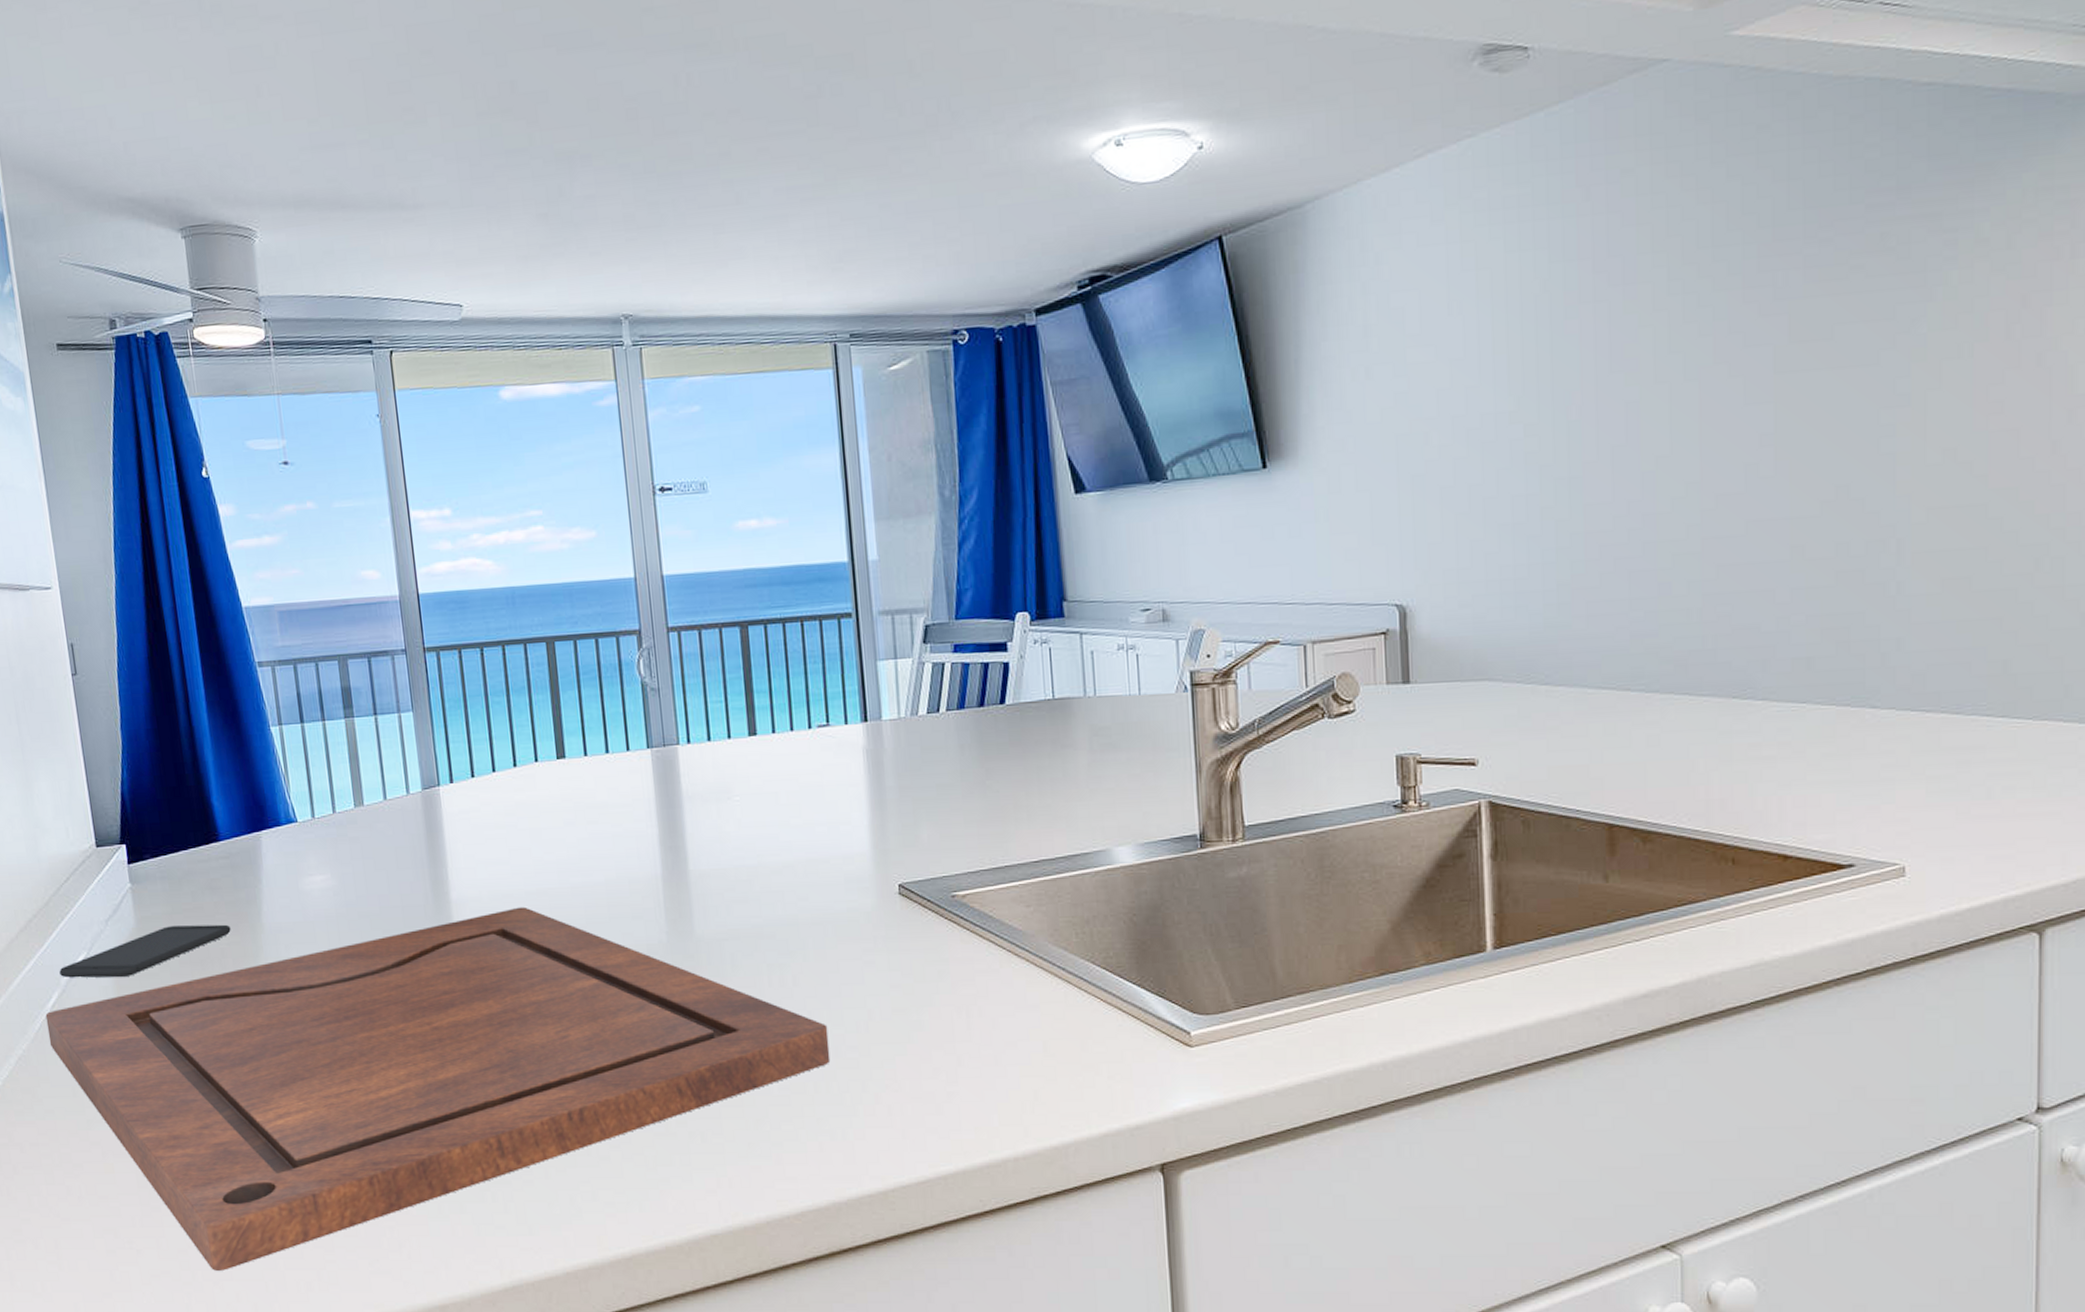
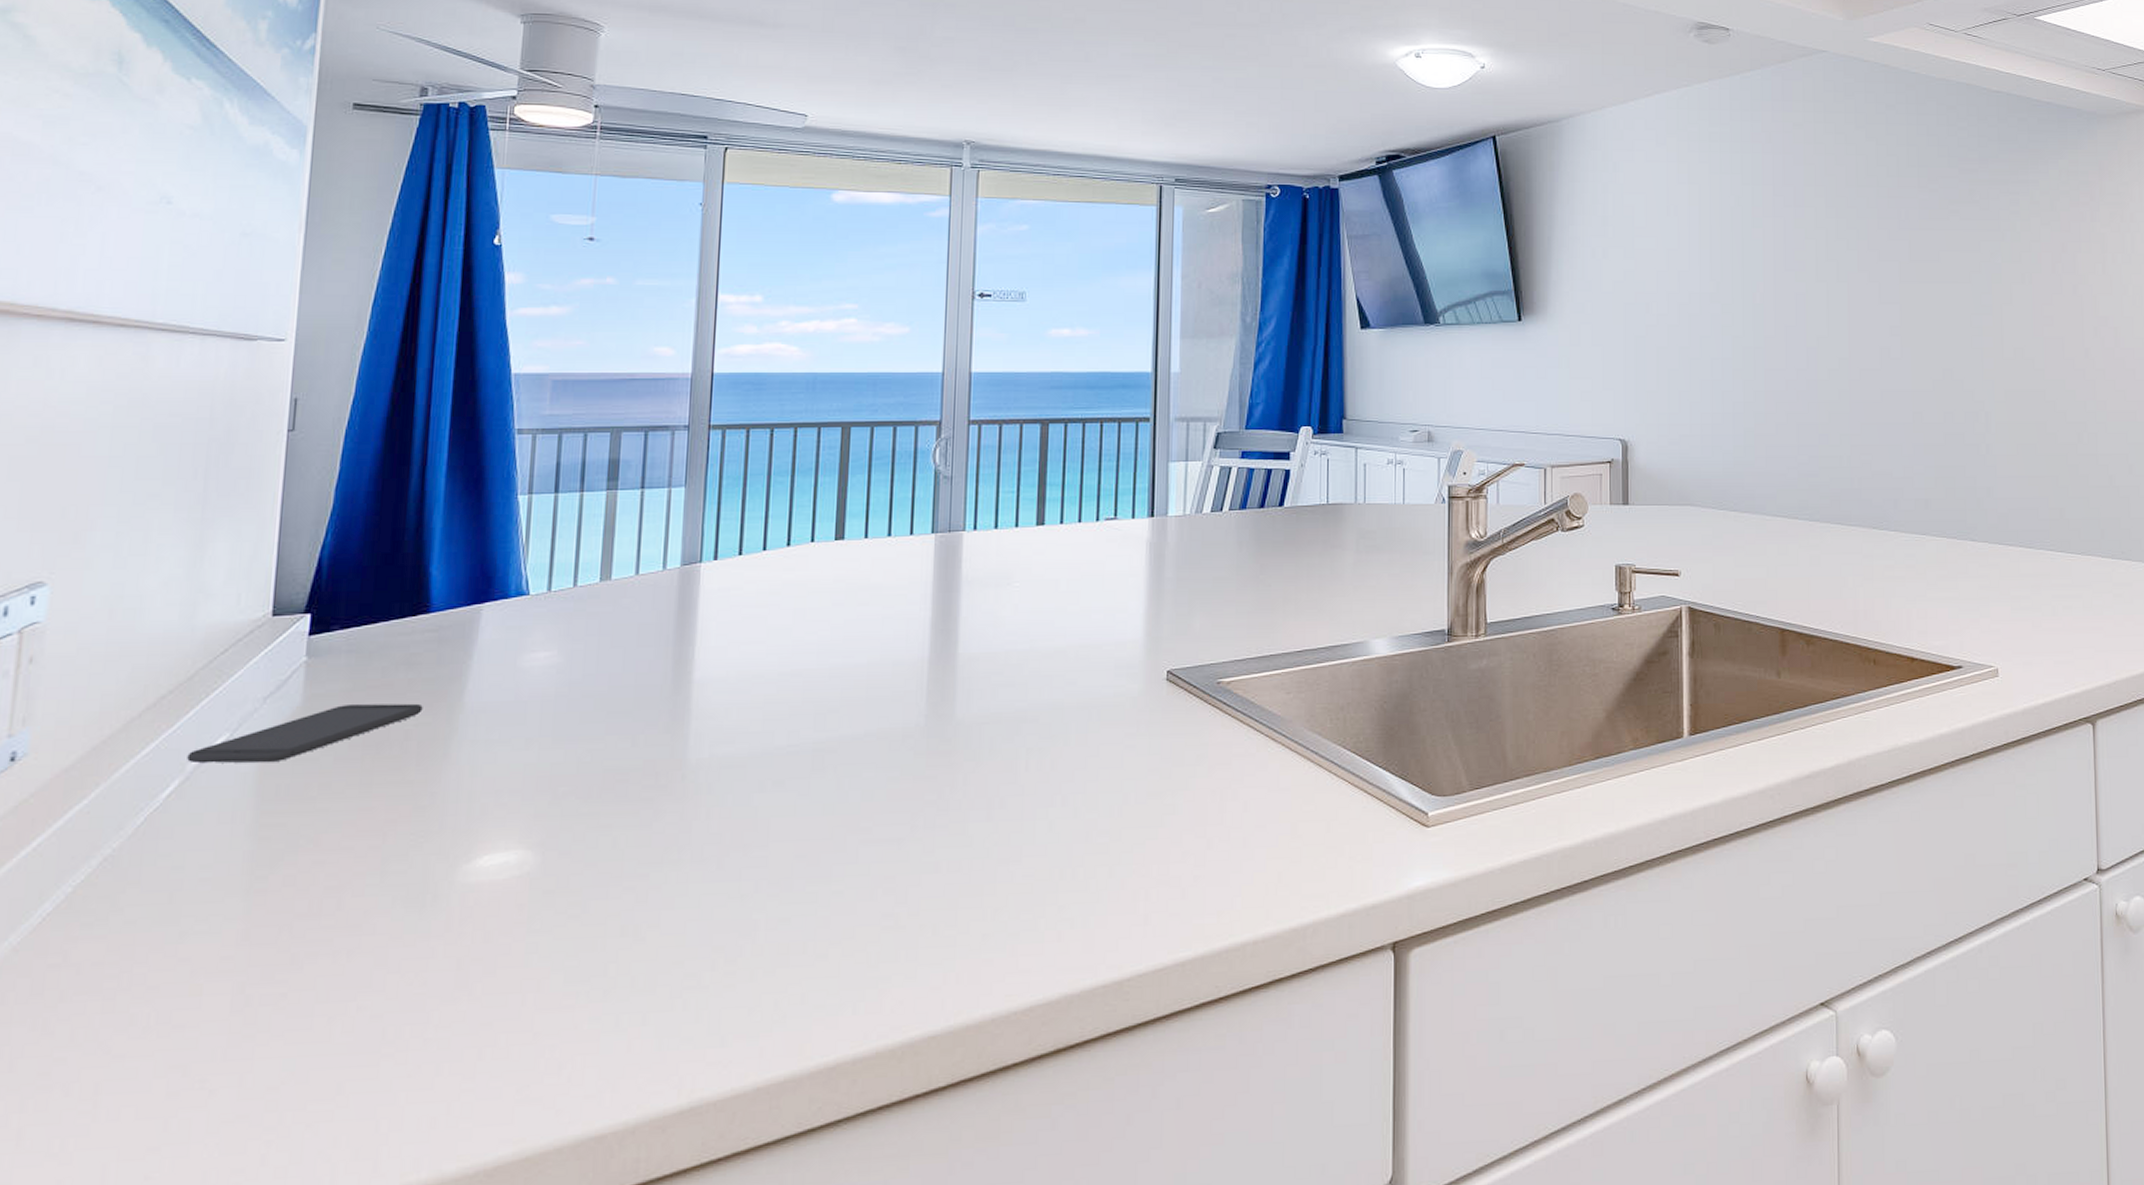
cutting board: present [45,906,831,1271] -> none [151,688,1081,1111]

